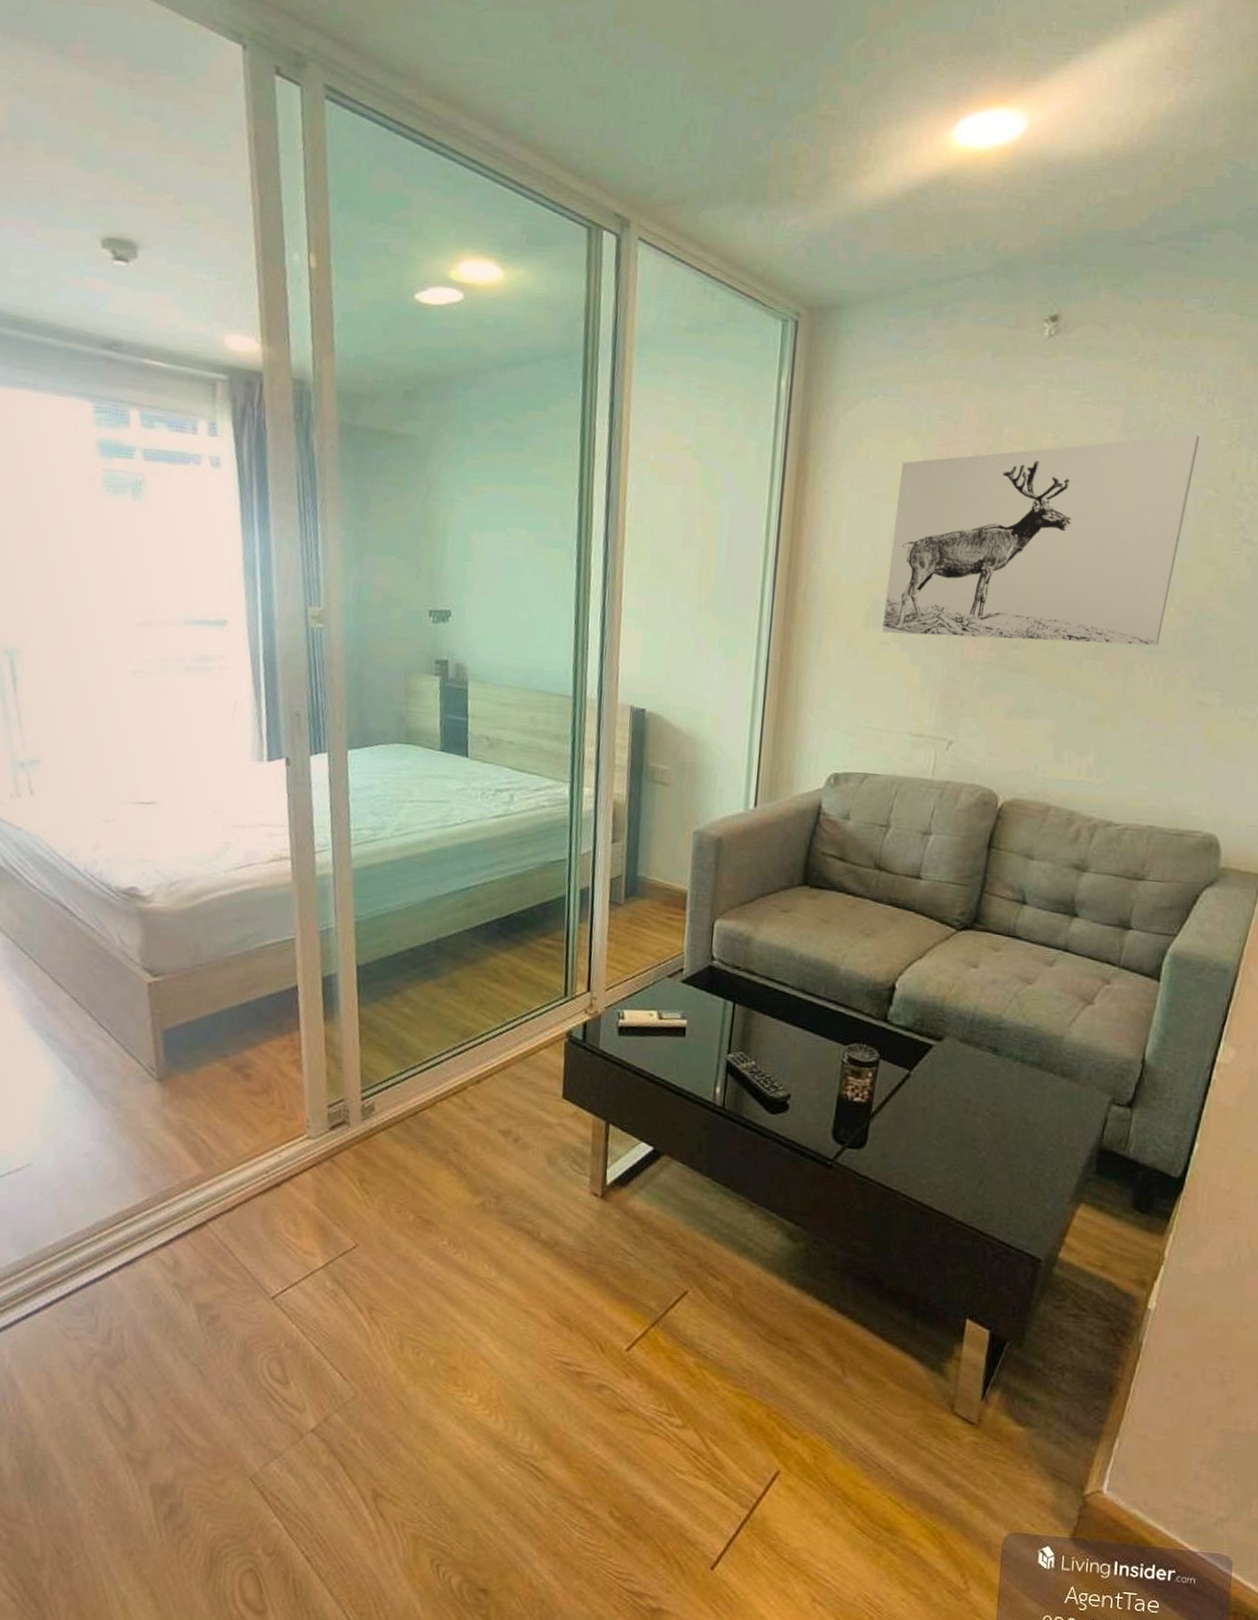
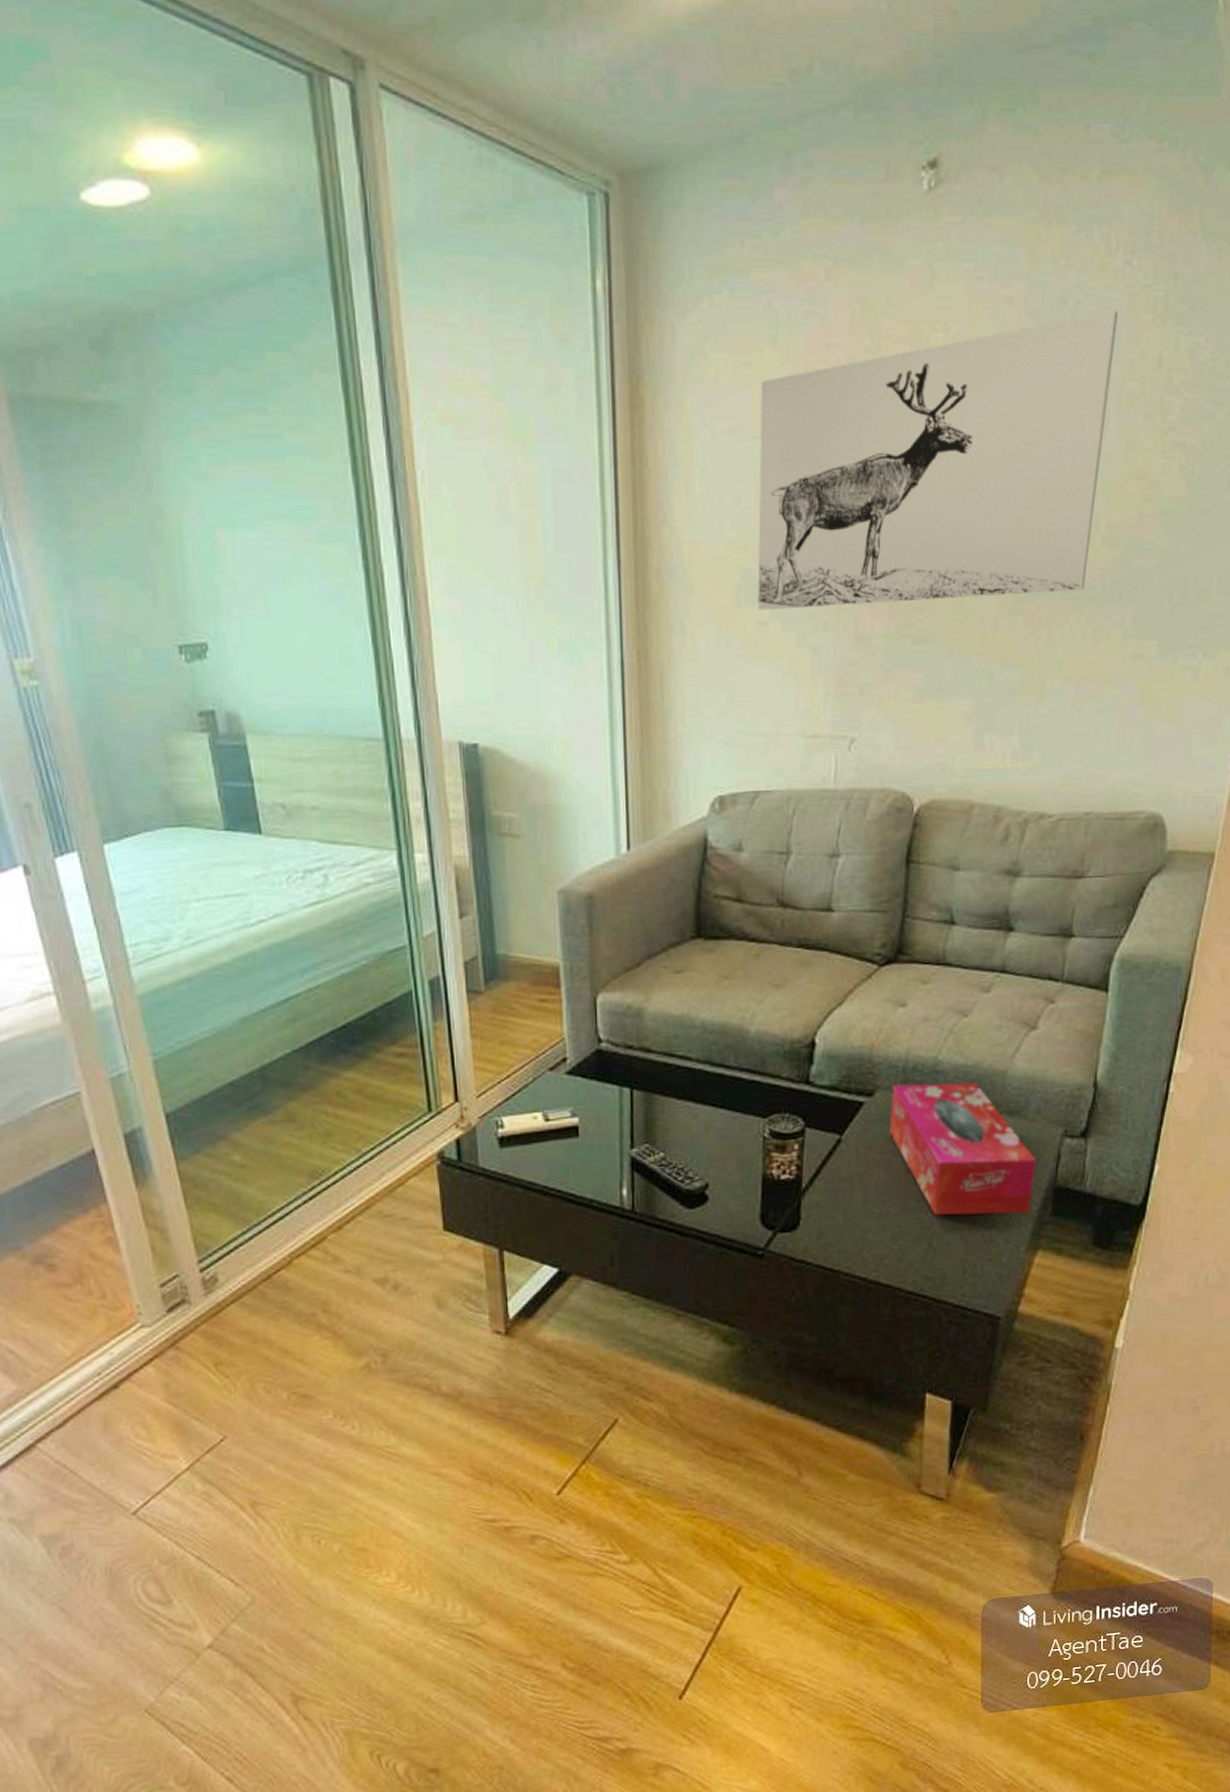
tissue box: none [953,1034,1085,1168] -> present [889,1082,1037,1216]

